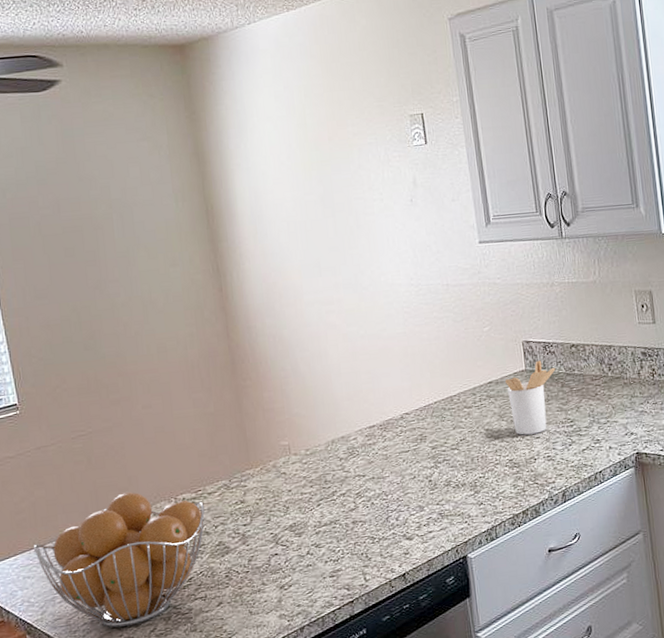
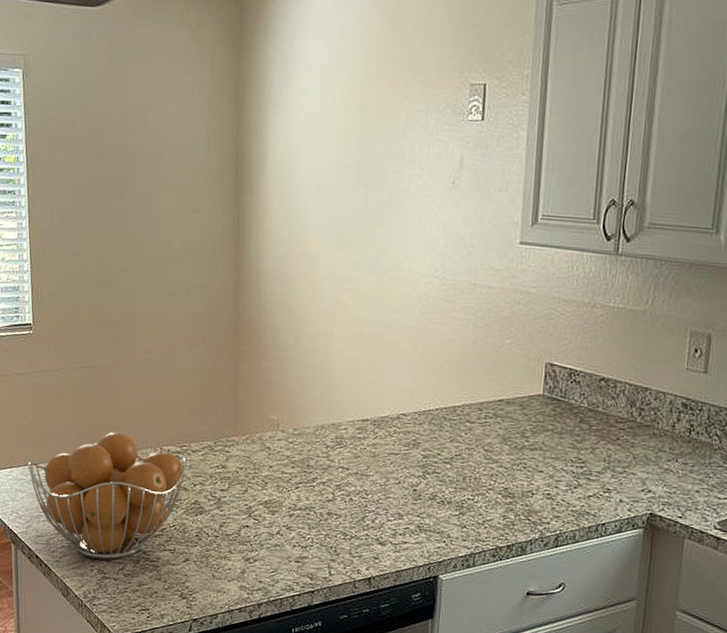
utensil holder: present [505,360,556,435] -> none [517,387,577,467]

